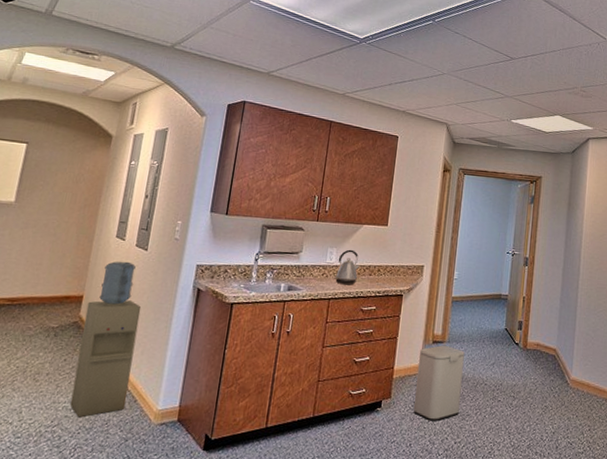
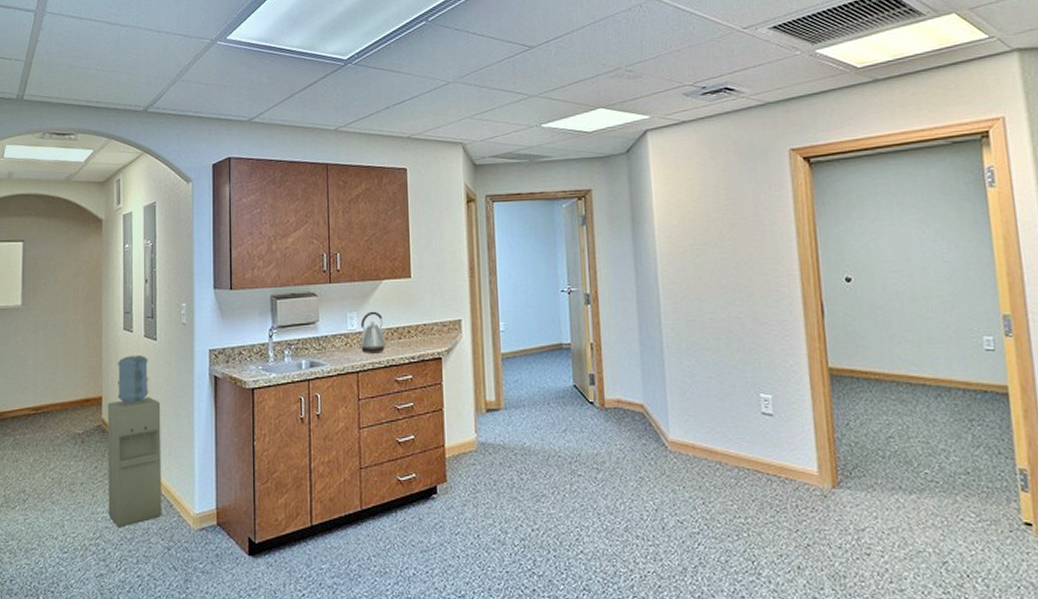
pedal bin: present [414,345,465,422] -> none [471,414,531,506]

